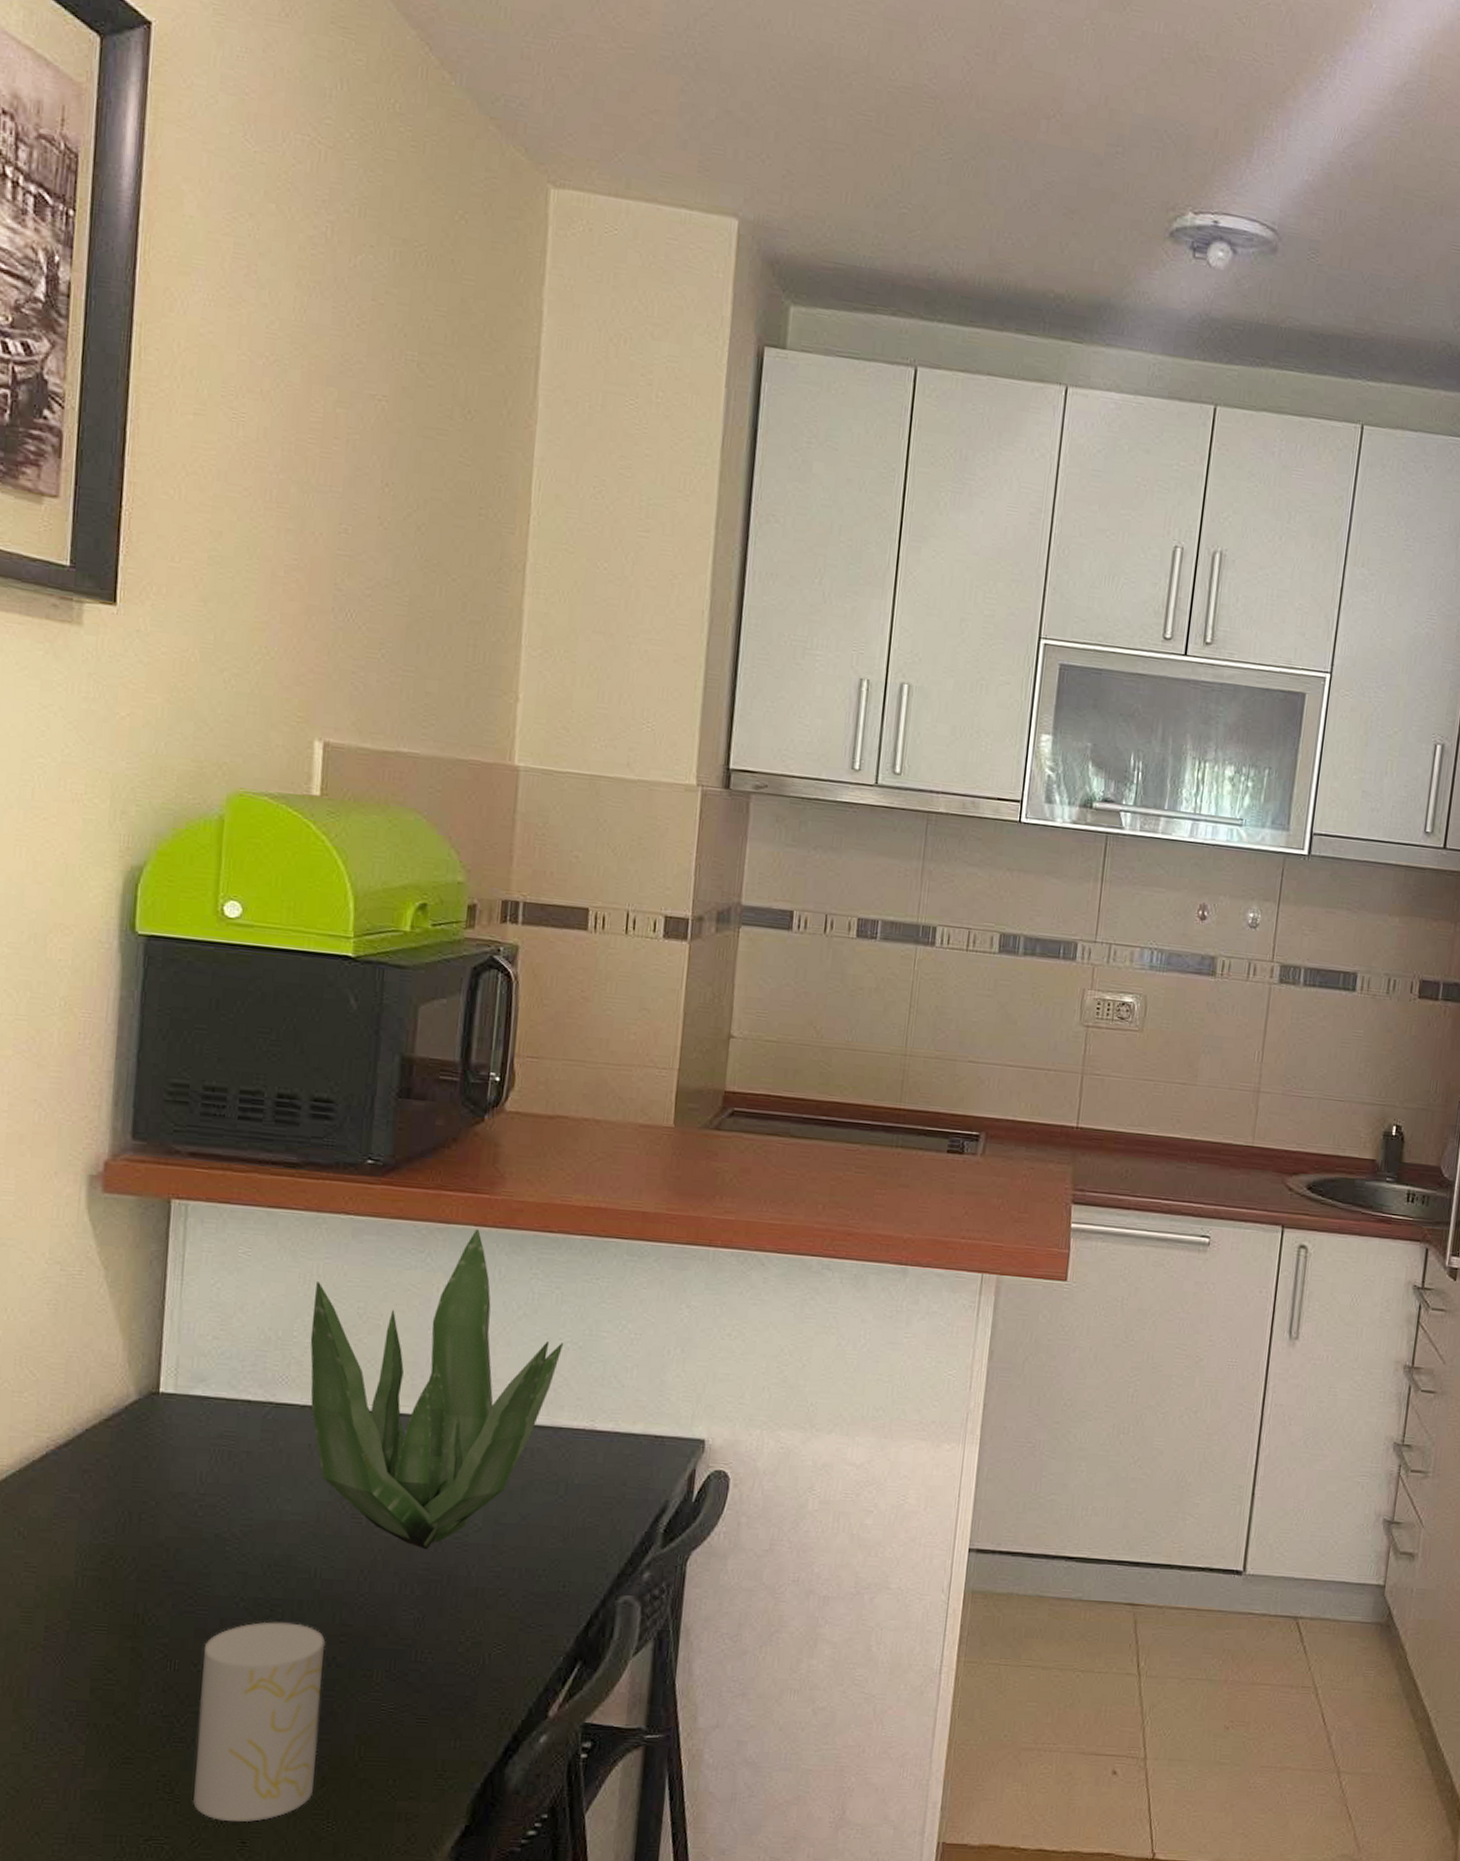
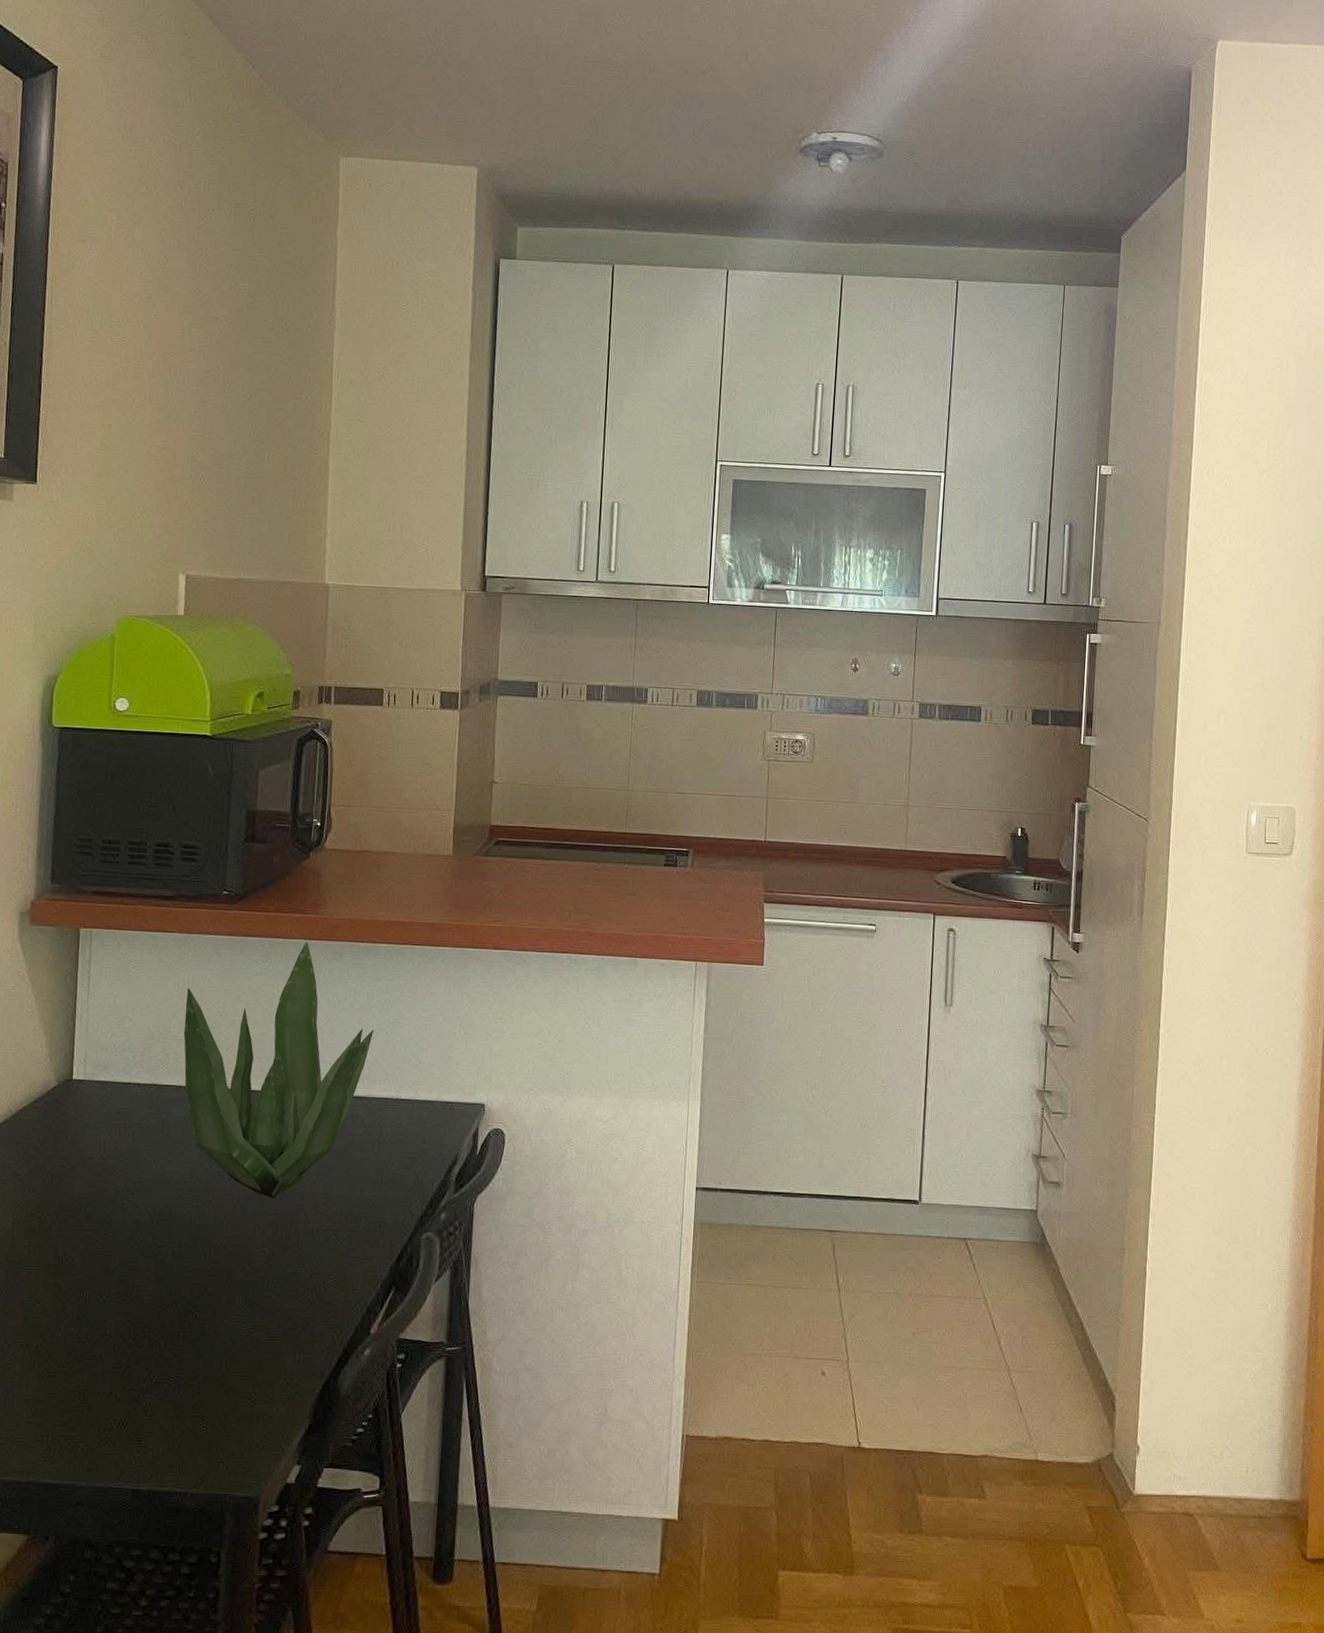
cup: present [192,1621,326,1823] -> none [100,1260,199,1424]

